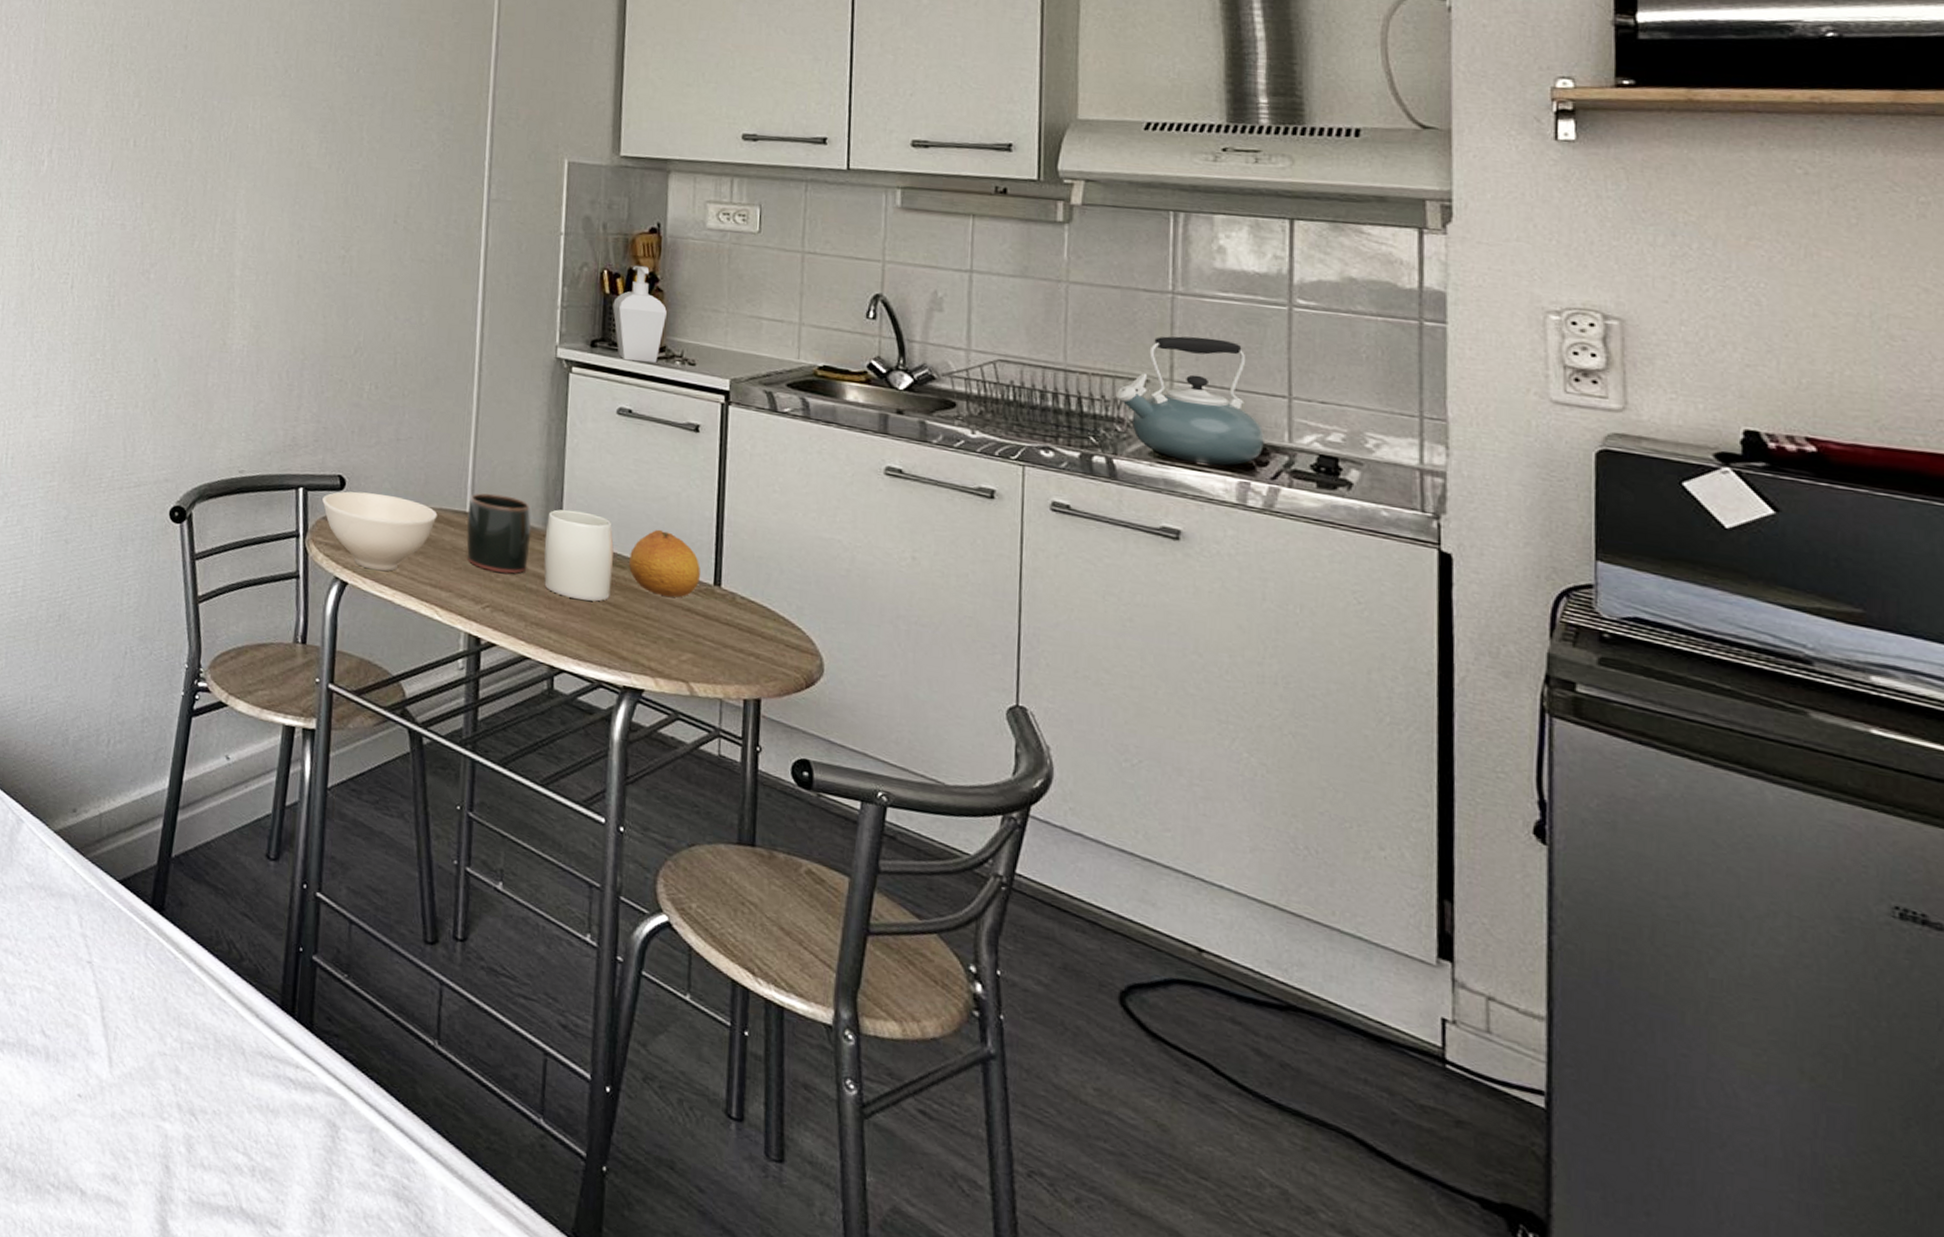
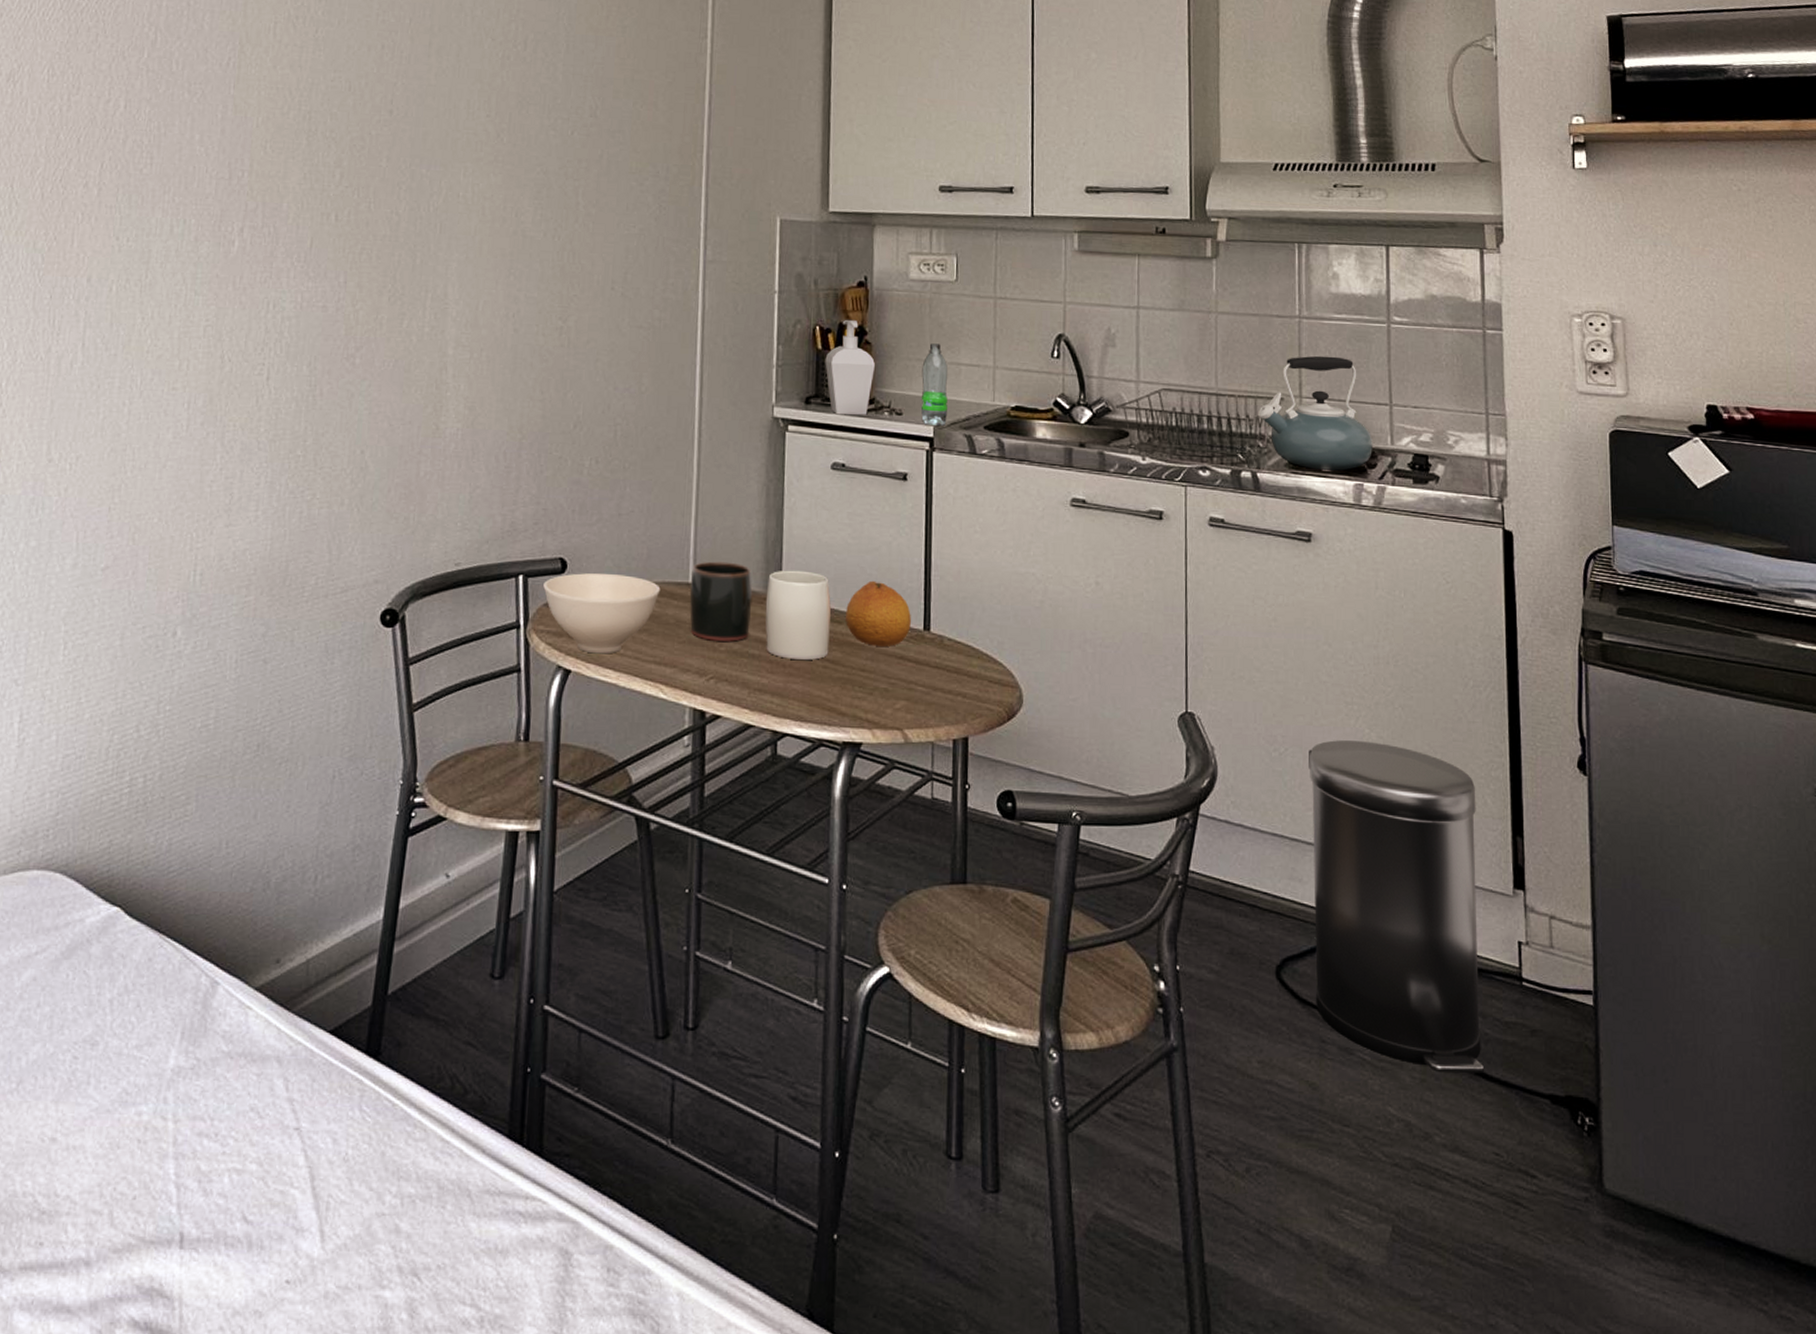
bottle: none [716,295,748,380] -> present [920,343,949,427]
pedal bin: none [1168,759,1390,1157] -> present [1309,740,1485,1074]

